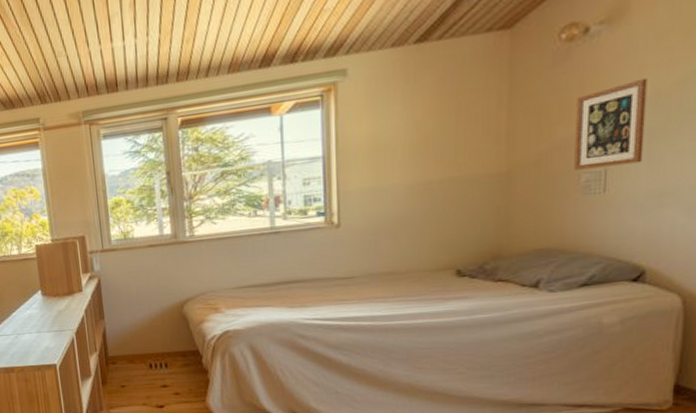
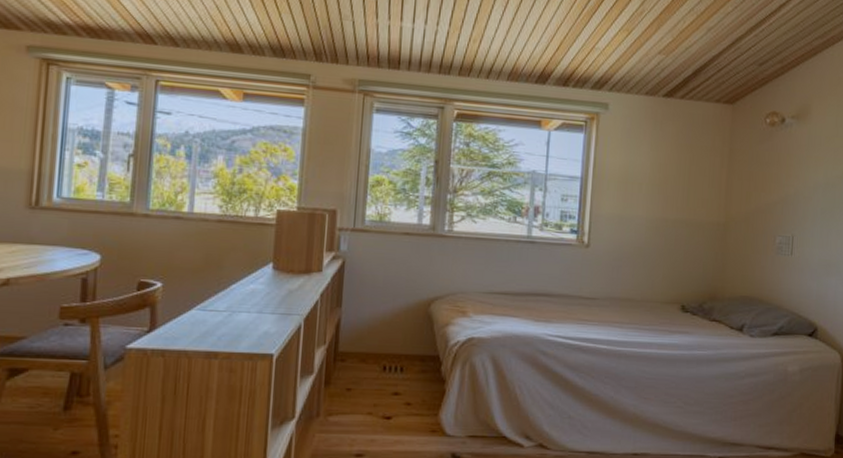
picture frame: present [574,77,648,171] -> none [771,168,821,235]

